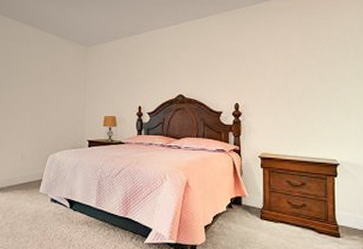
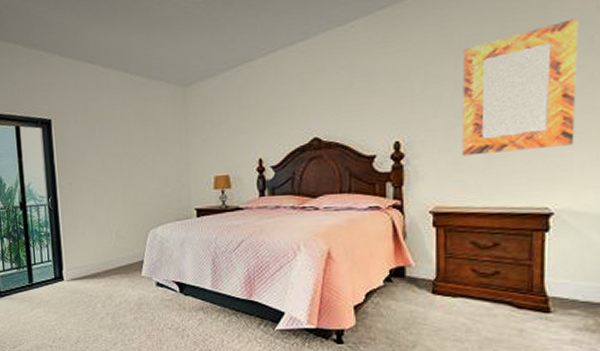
home mirror: none [280,34,350,118] -> present [462,18,579,156]

